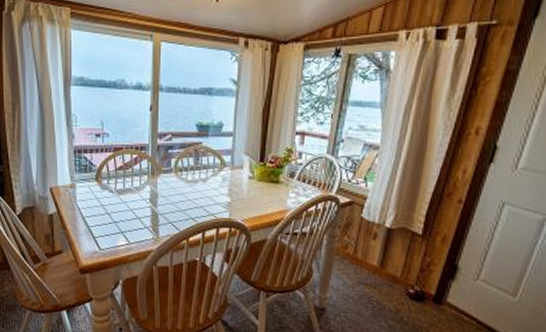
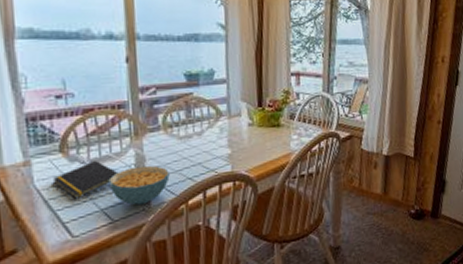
notepad: none [90,191,137,220] -> present [53,161,119,199]
cereal bowl: none [128,201,176,234] -> present [108,165,170,206]

